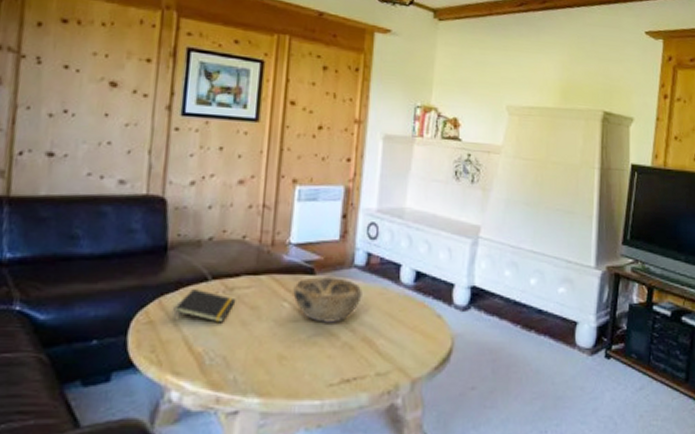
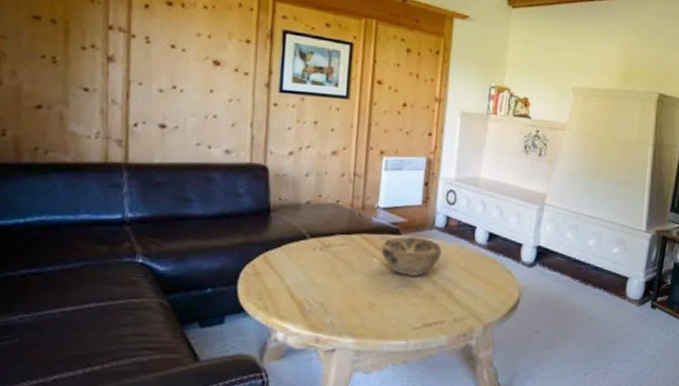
notepad: present [172,289,236,323] -> none [276,246,332,275]

